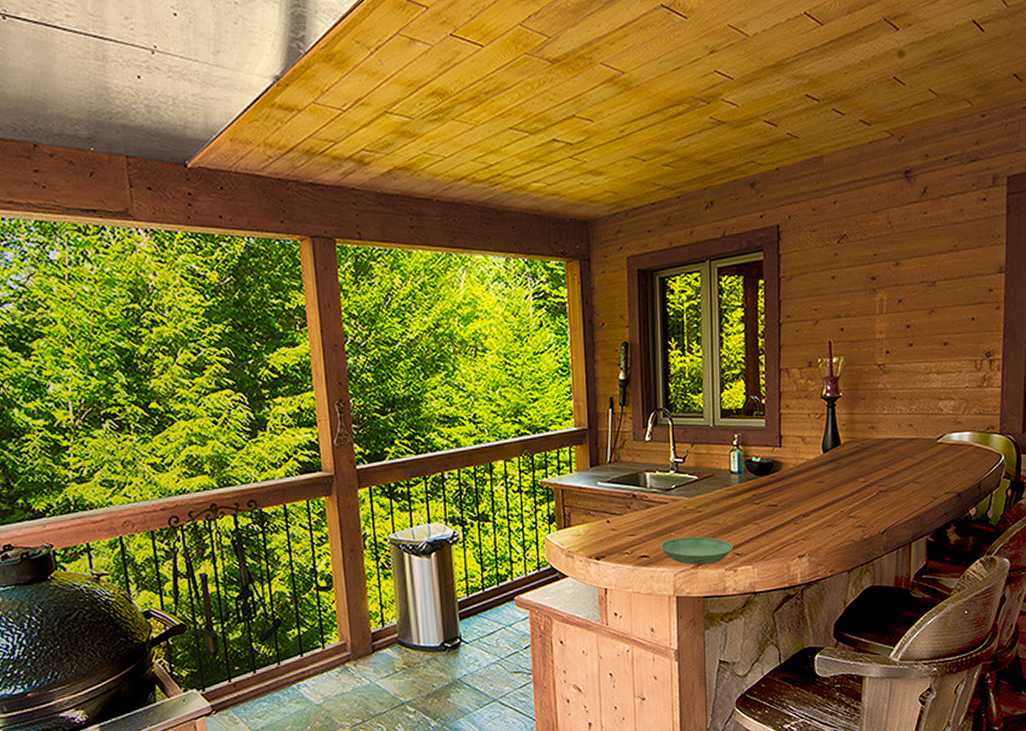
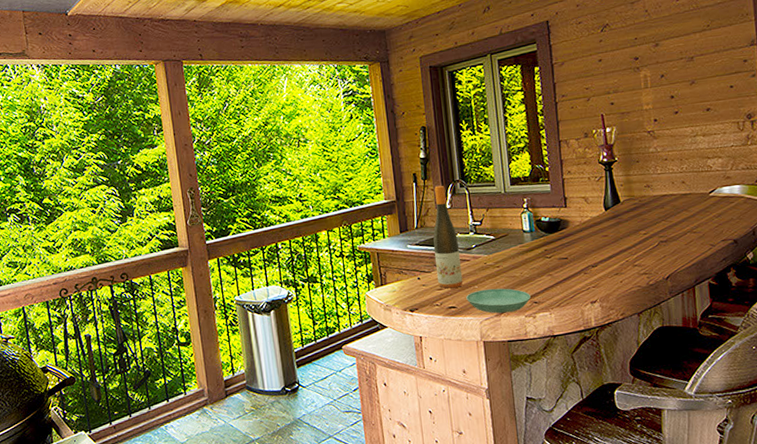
wine bottle: none [627,413,659,535] -> present [433,185,463,289]

